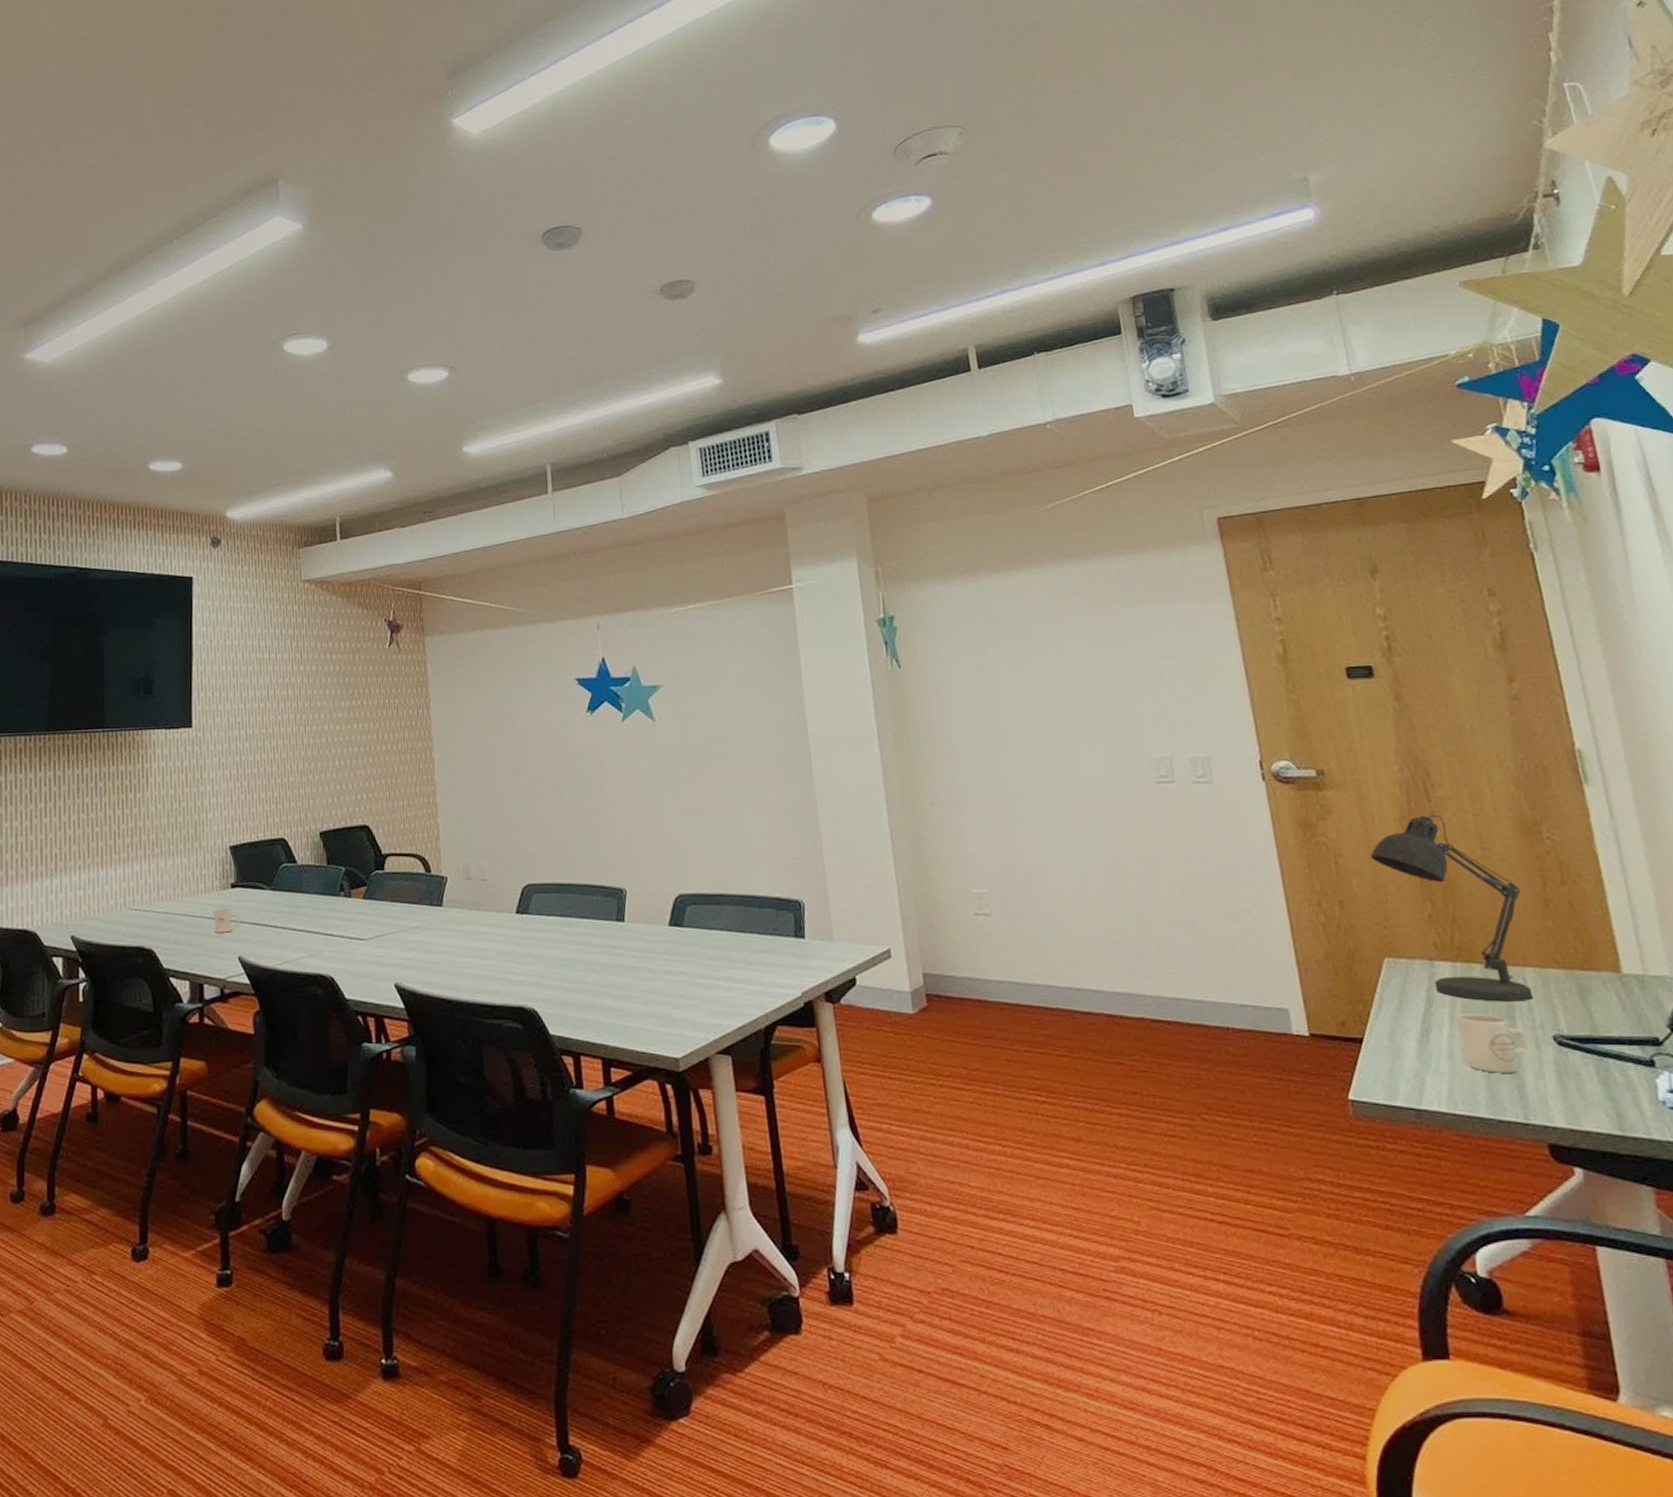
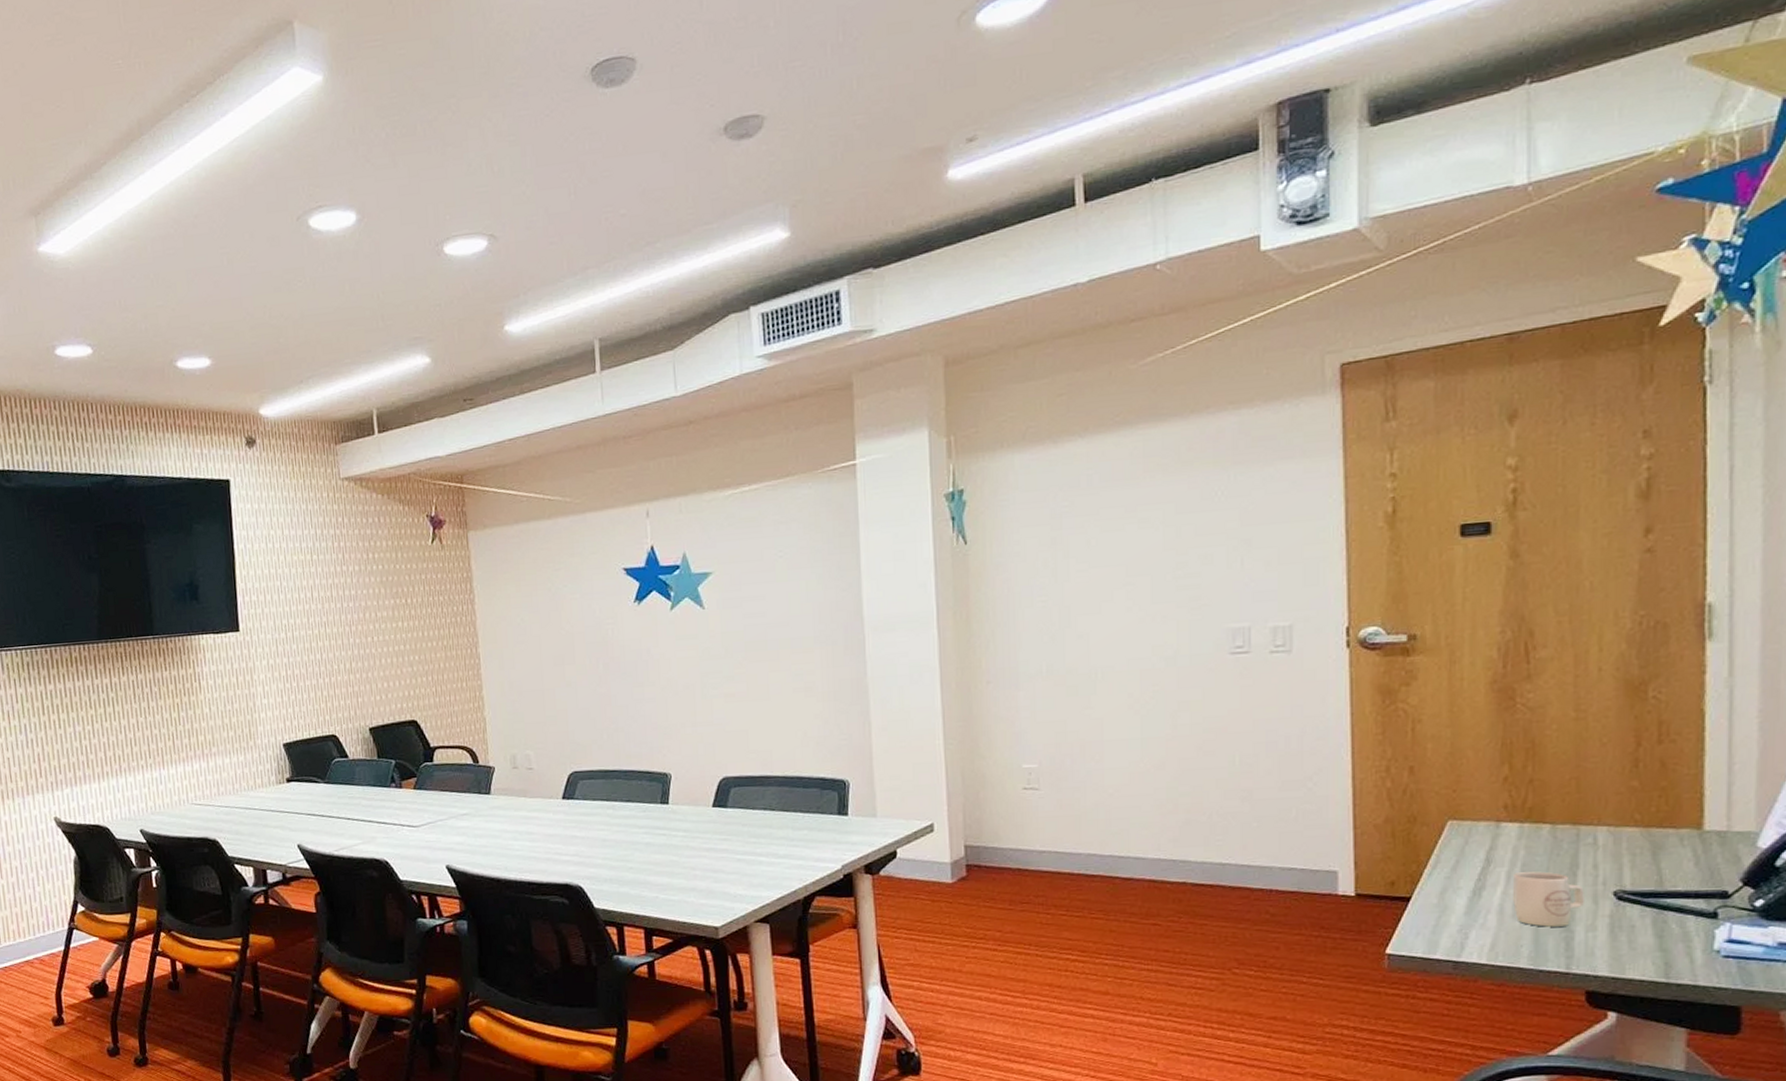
mug: present [213,908,241,933] -> none [271,801,298,824]
desk lamp: present [1370,815,1533,1002] -> none [1452,677,1611,861]

